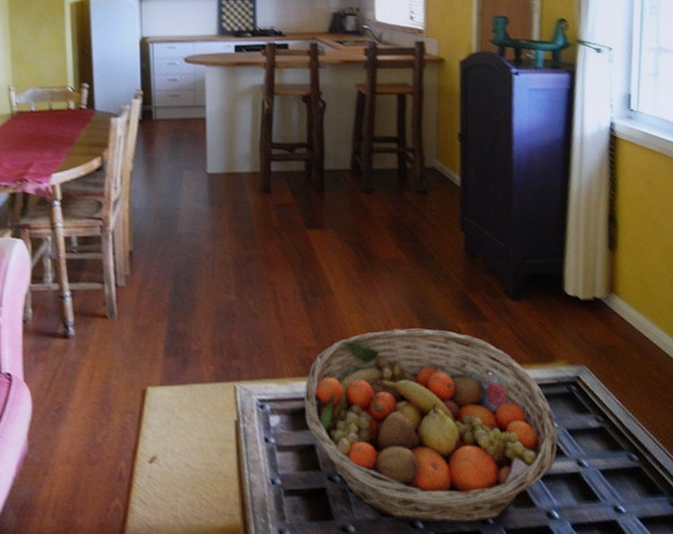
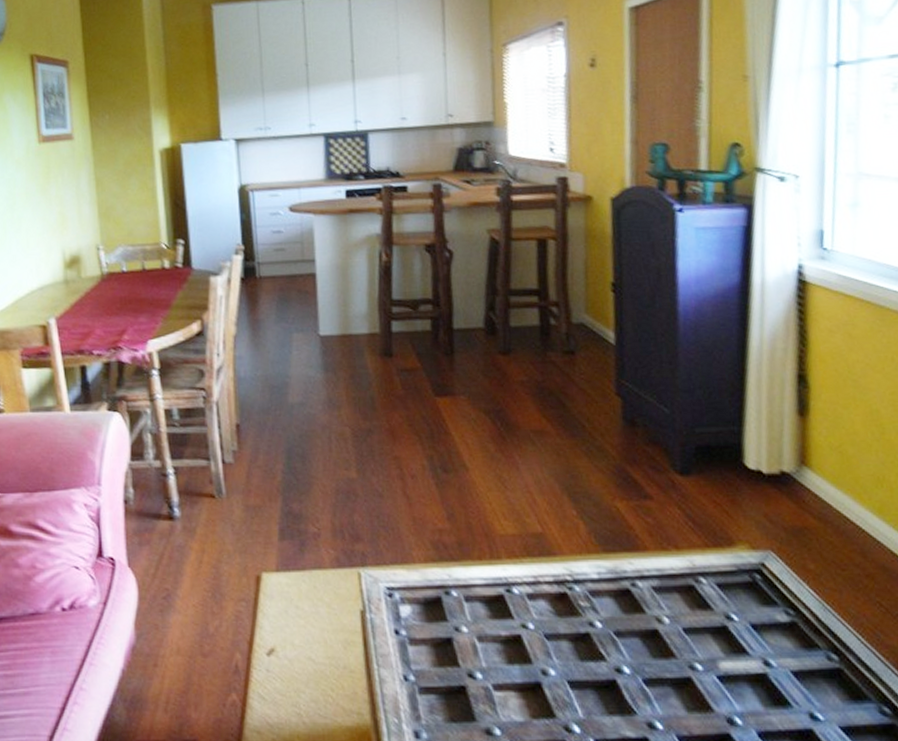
fruit basket: present [304,328,559,523] -> none [438,508,740,727]

